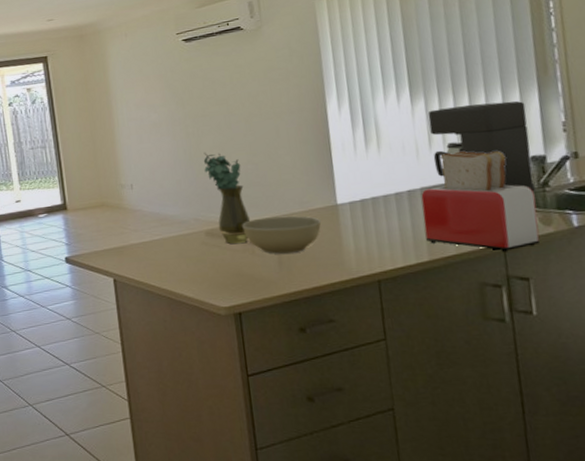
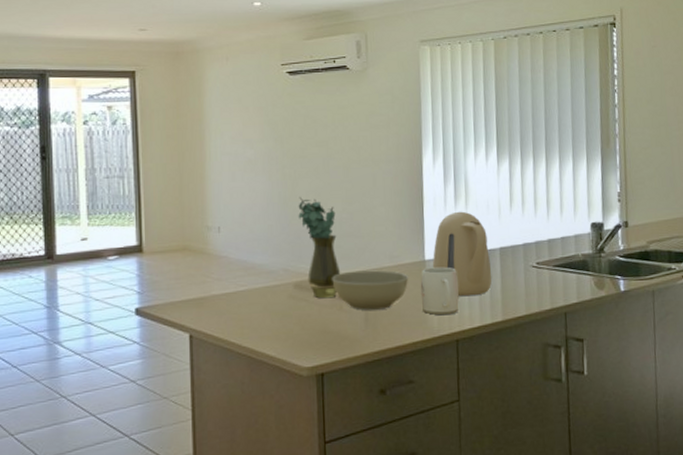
mug: none [334,209,379,257] -> present [420,266,459,316]
kettle: none [345,154,414,238] -> present [432,211,492,297]
toaster: present [421,151,541,253] -> none [500,213,594,314]
coffee maker: present [427,101,536,192] -> none [506,168,594,257]

